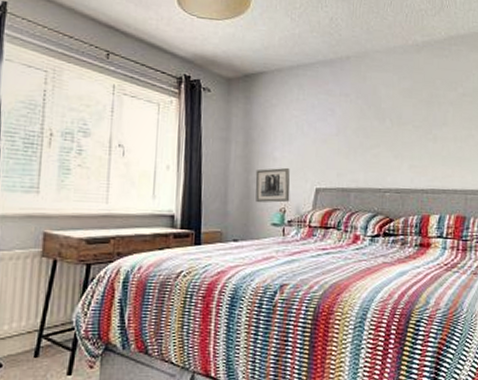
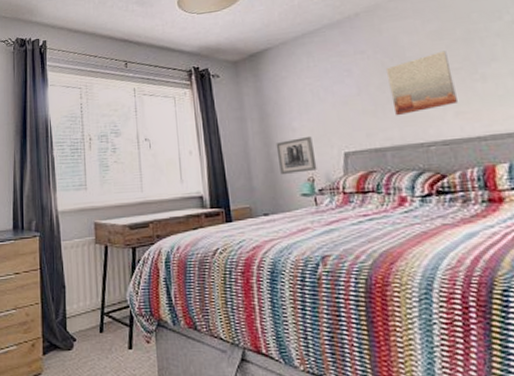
wall art: none [363,108,413,161] -> present [387,50,458,116]

